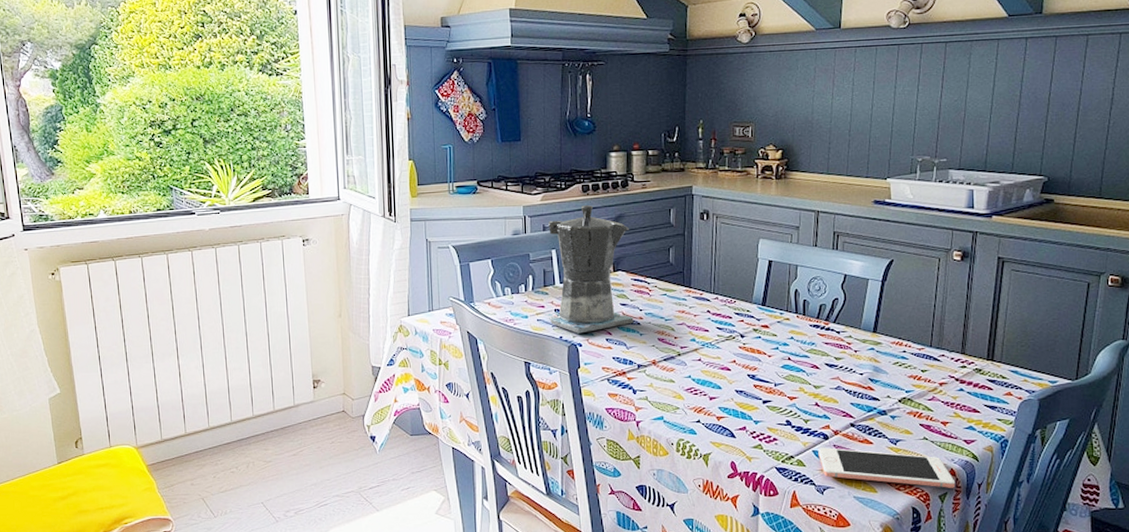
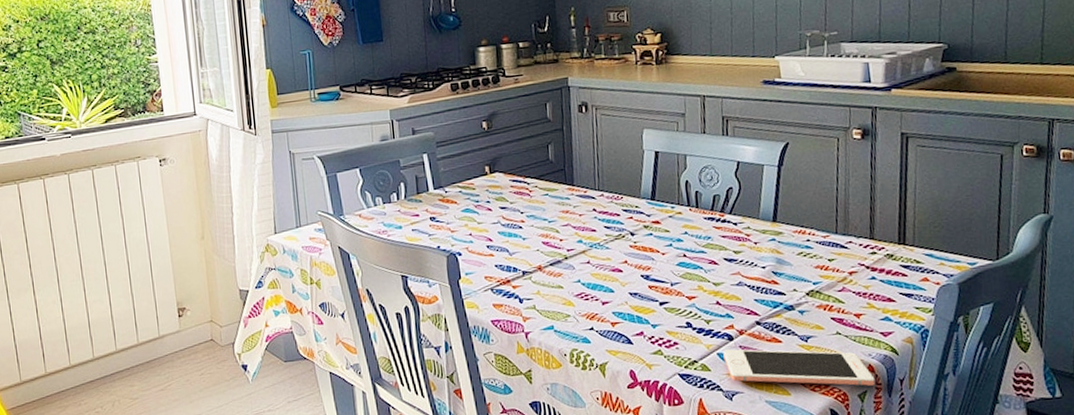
coffee maker: present [544,204,634,334] -> none [418,103,515,242]

